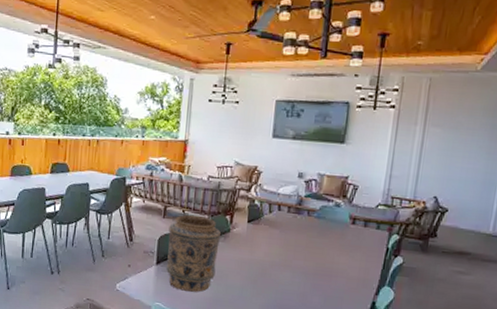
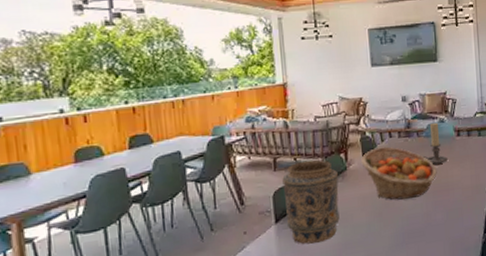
fruit basket: none [245,217,323,275] -> present [361,146,437,200]
candle holder: none [309,204,336,248] -> present [422,122,448,165]

